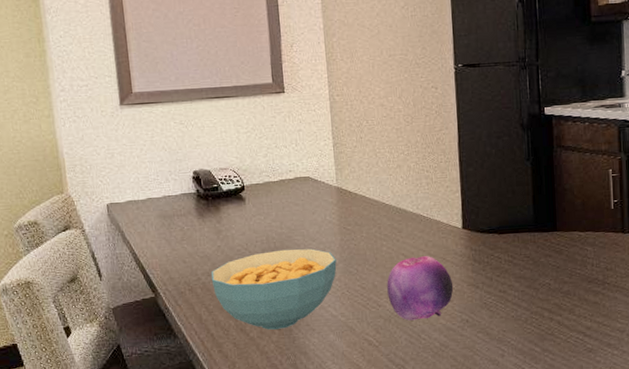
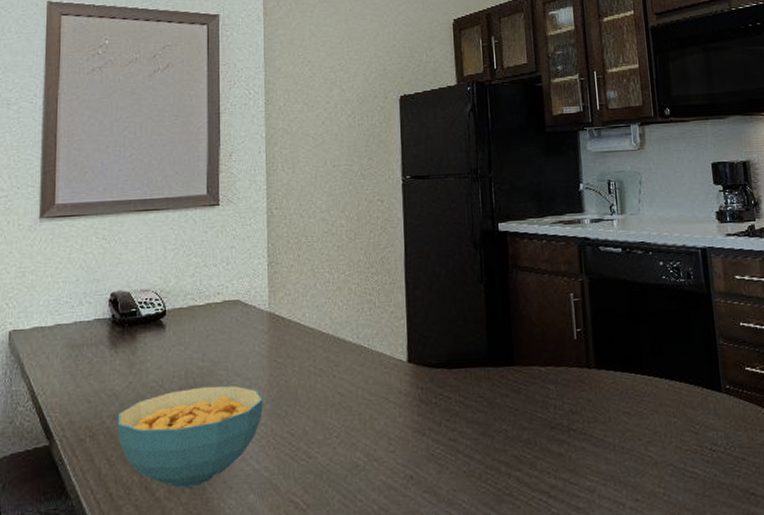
fruit: present [387,256,454,321] -> none [319,395,396,477]

